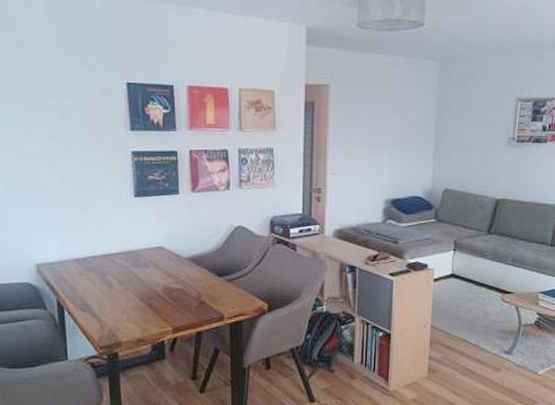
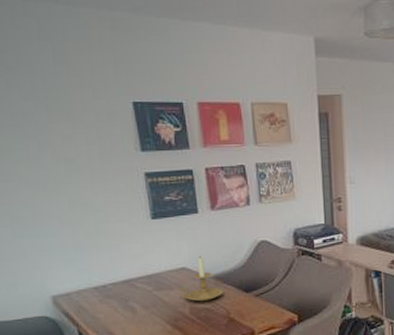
candle holder: none [153,237,196,282] -> present [177,256,223,302]

